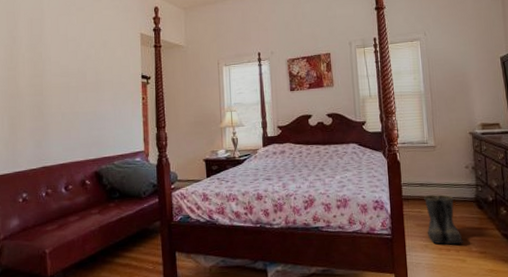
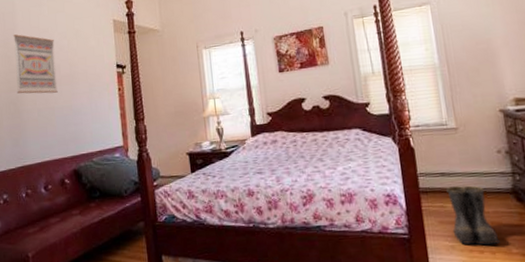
wall art: none [41,40,83,99] -> present [13,34,58,94]

